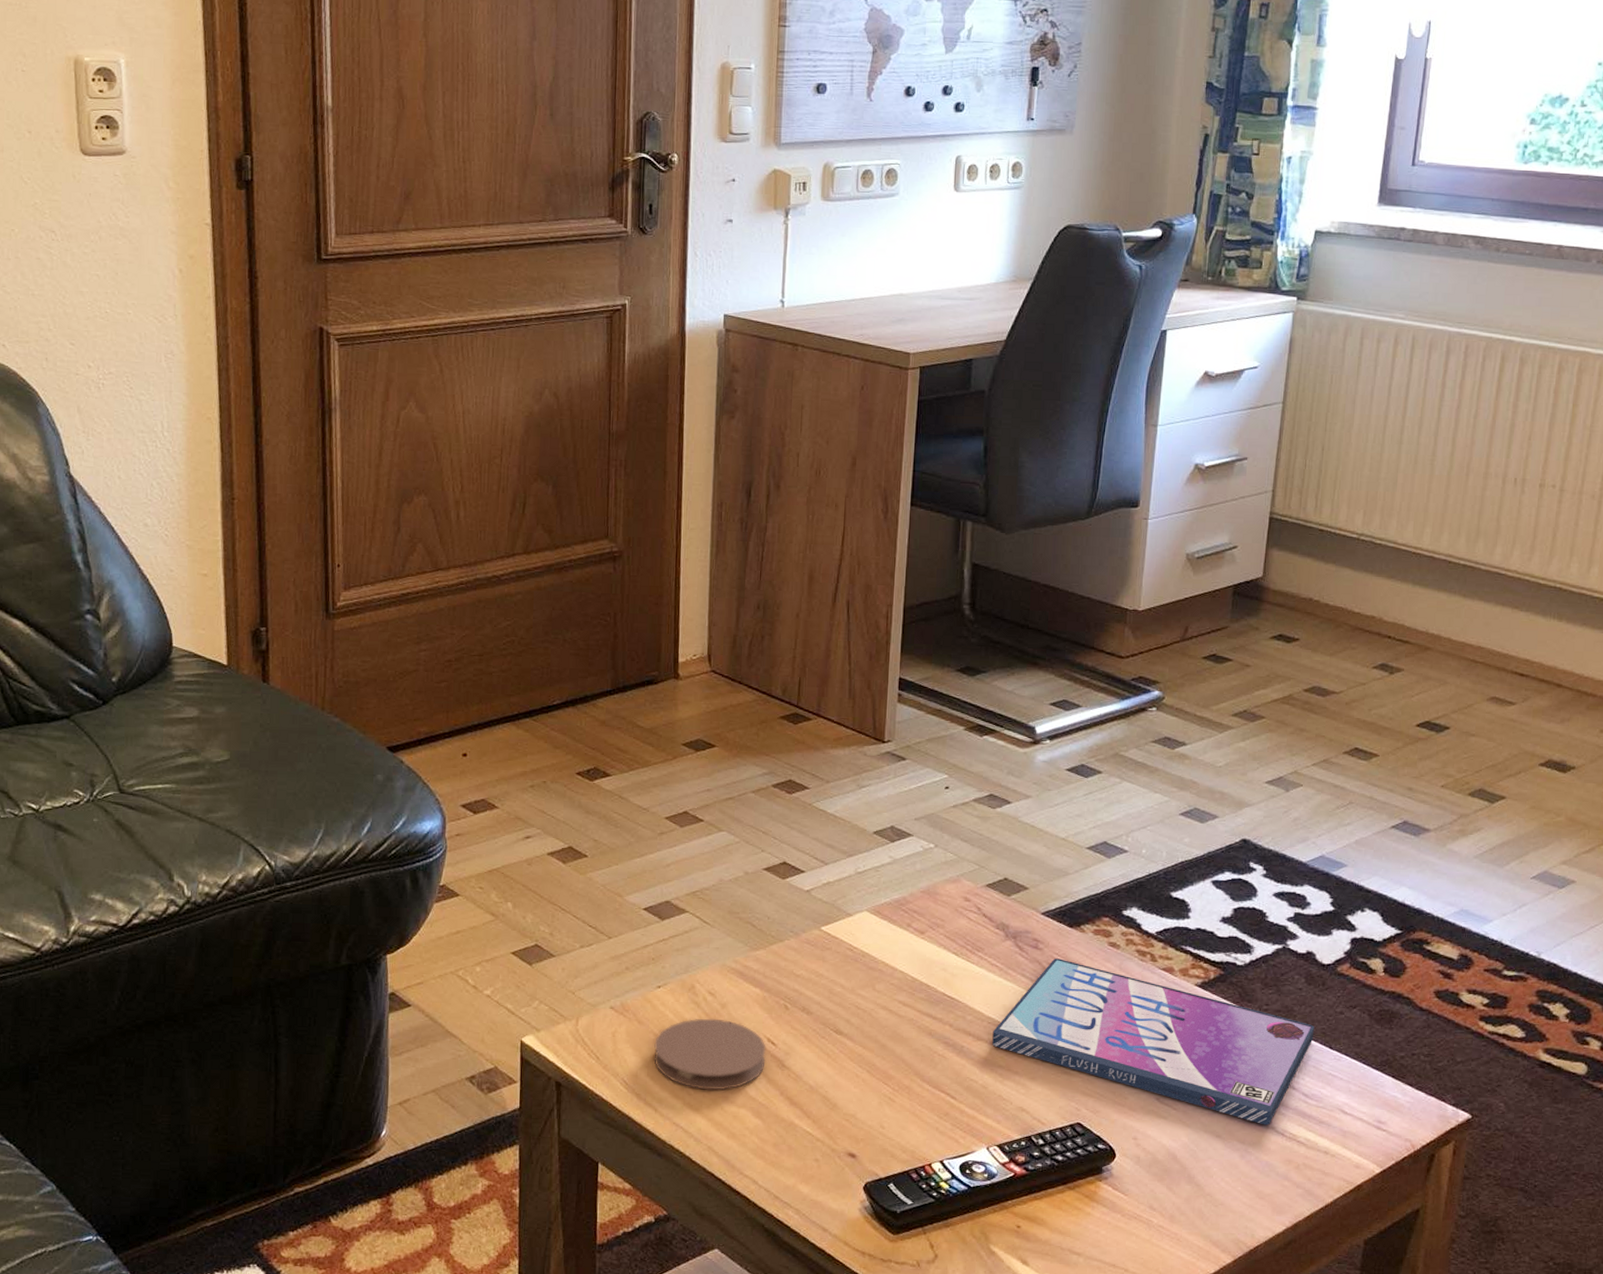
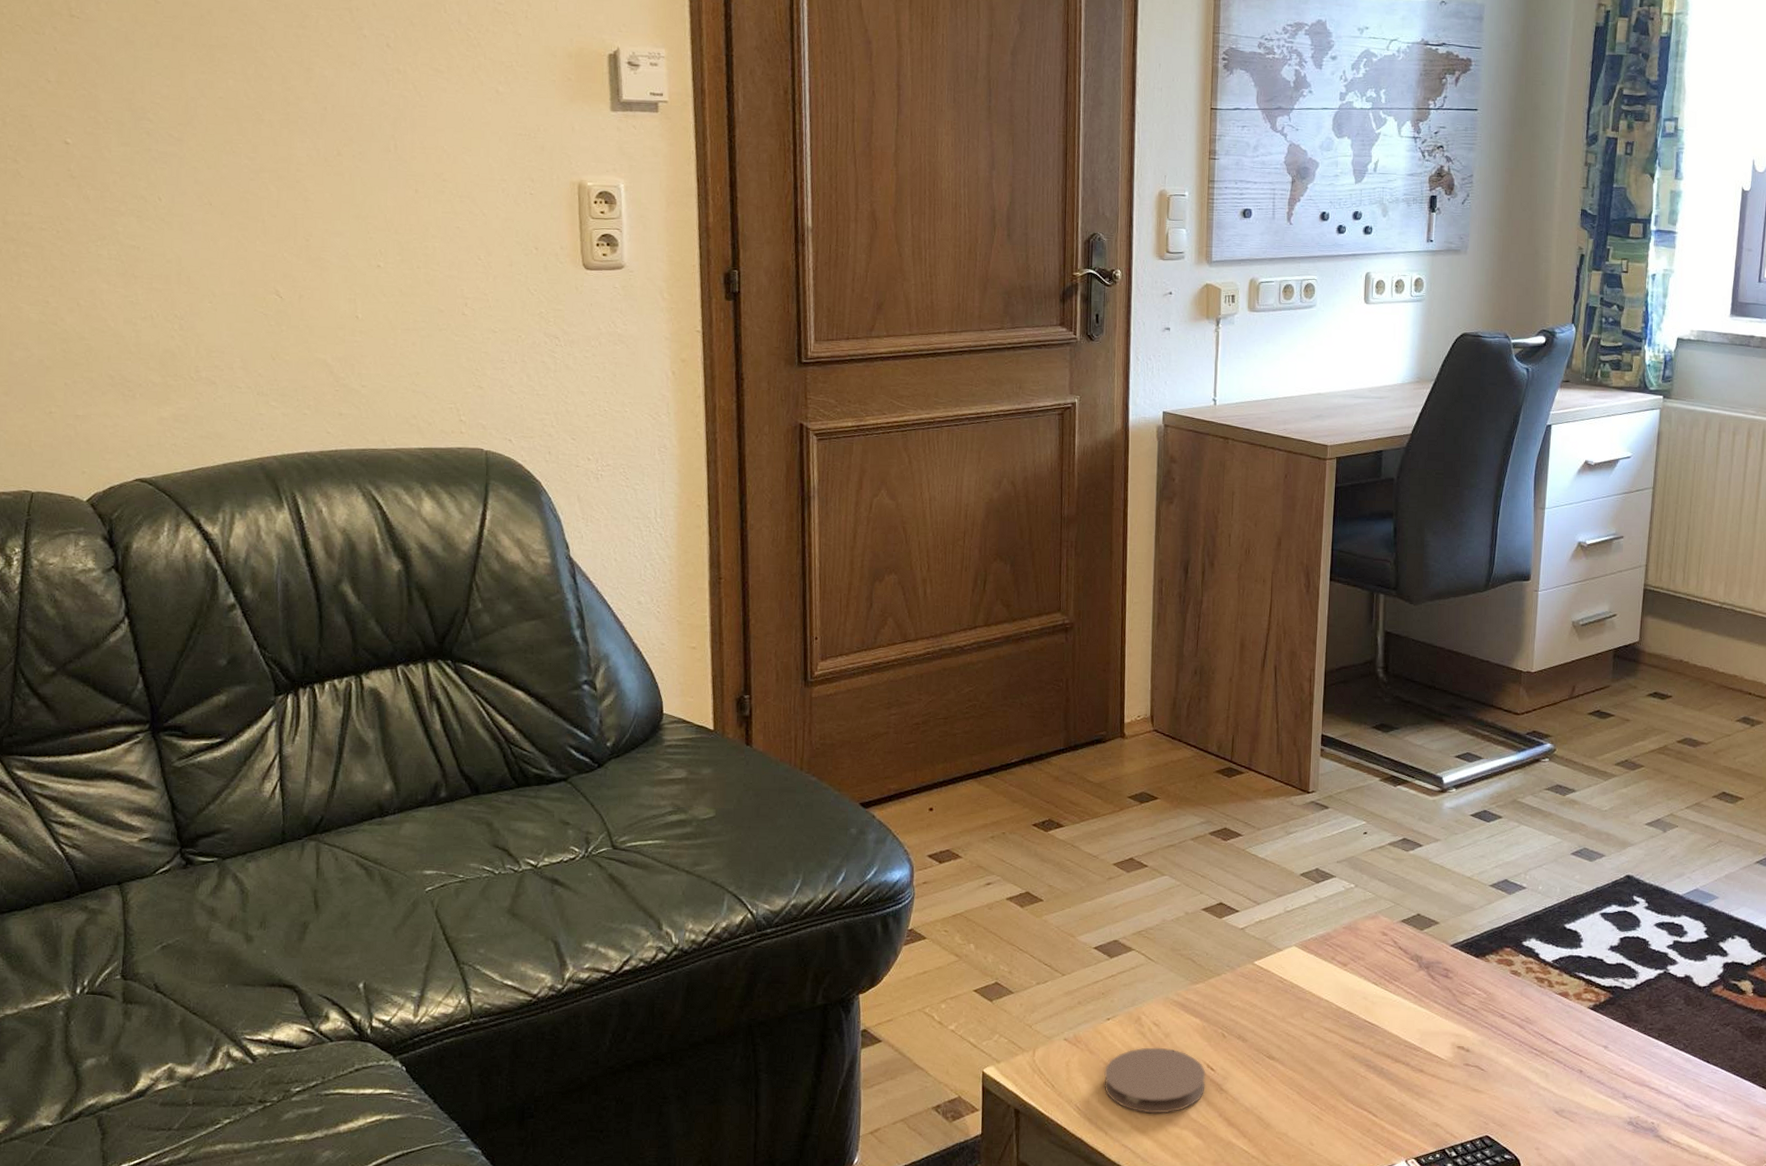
video game case: present [992,958,1315,1125] -> none [1409,986,1693,1134]

